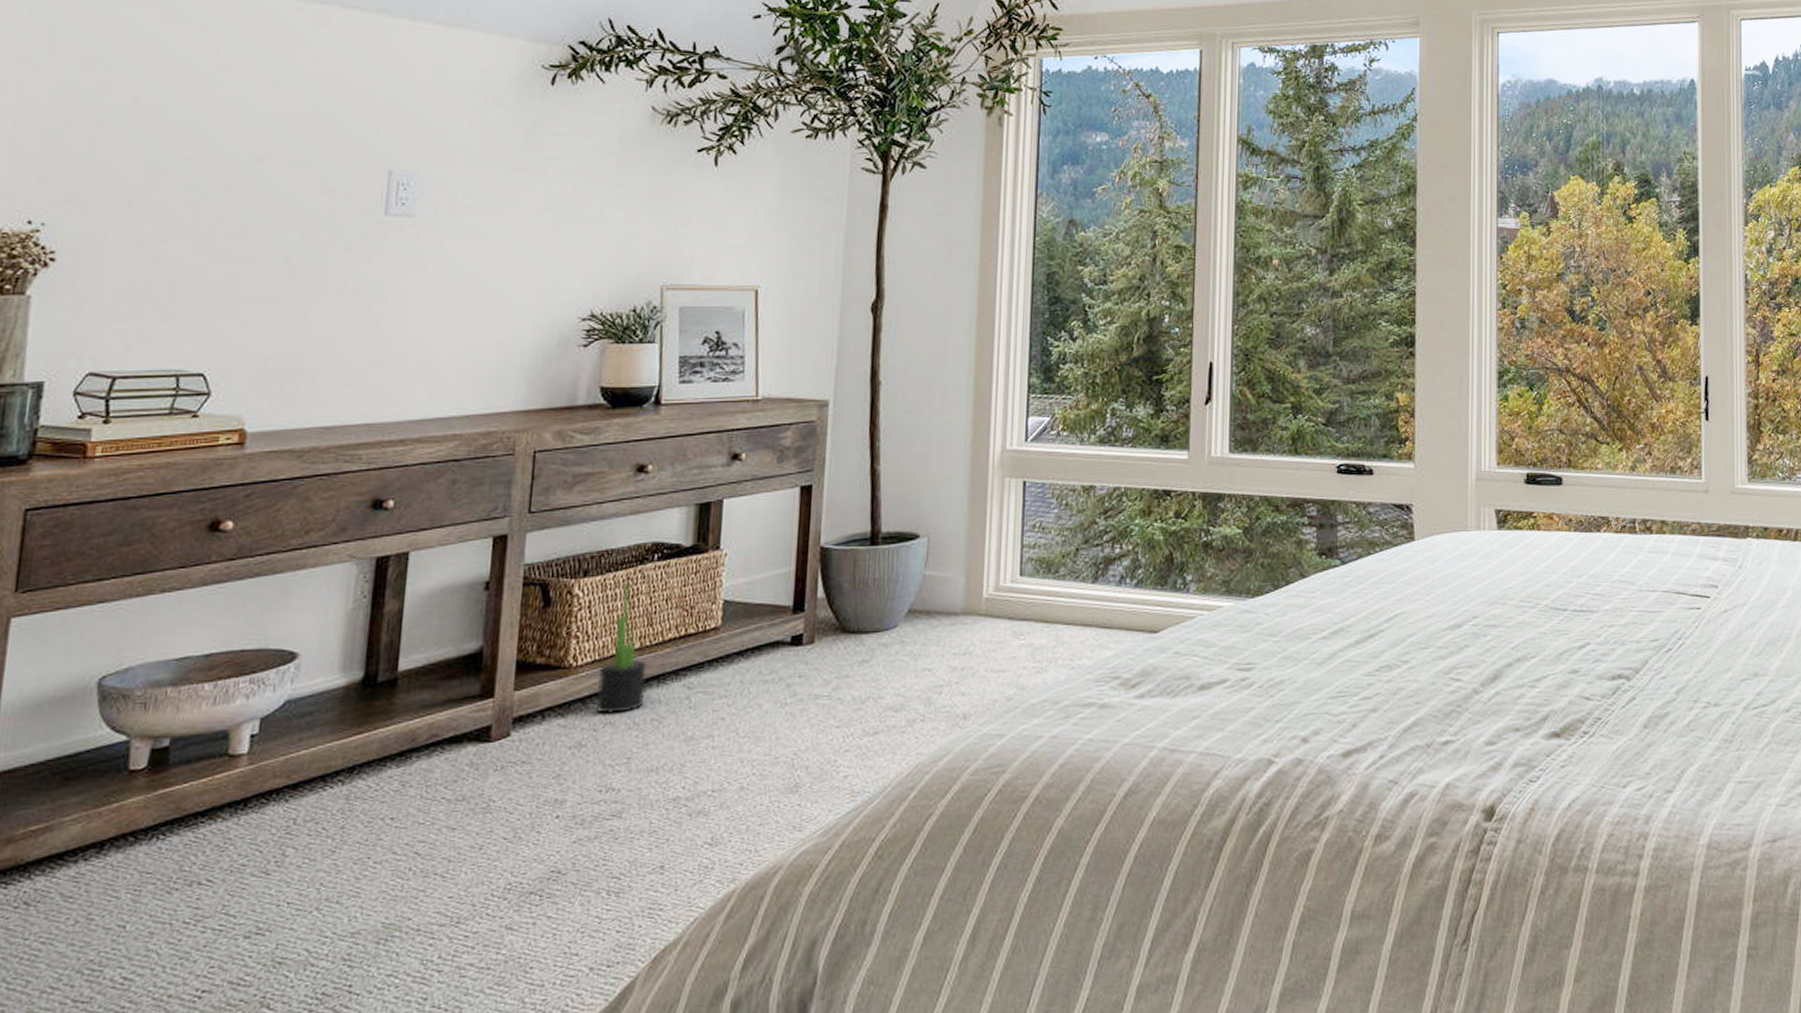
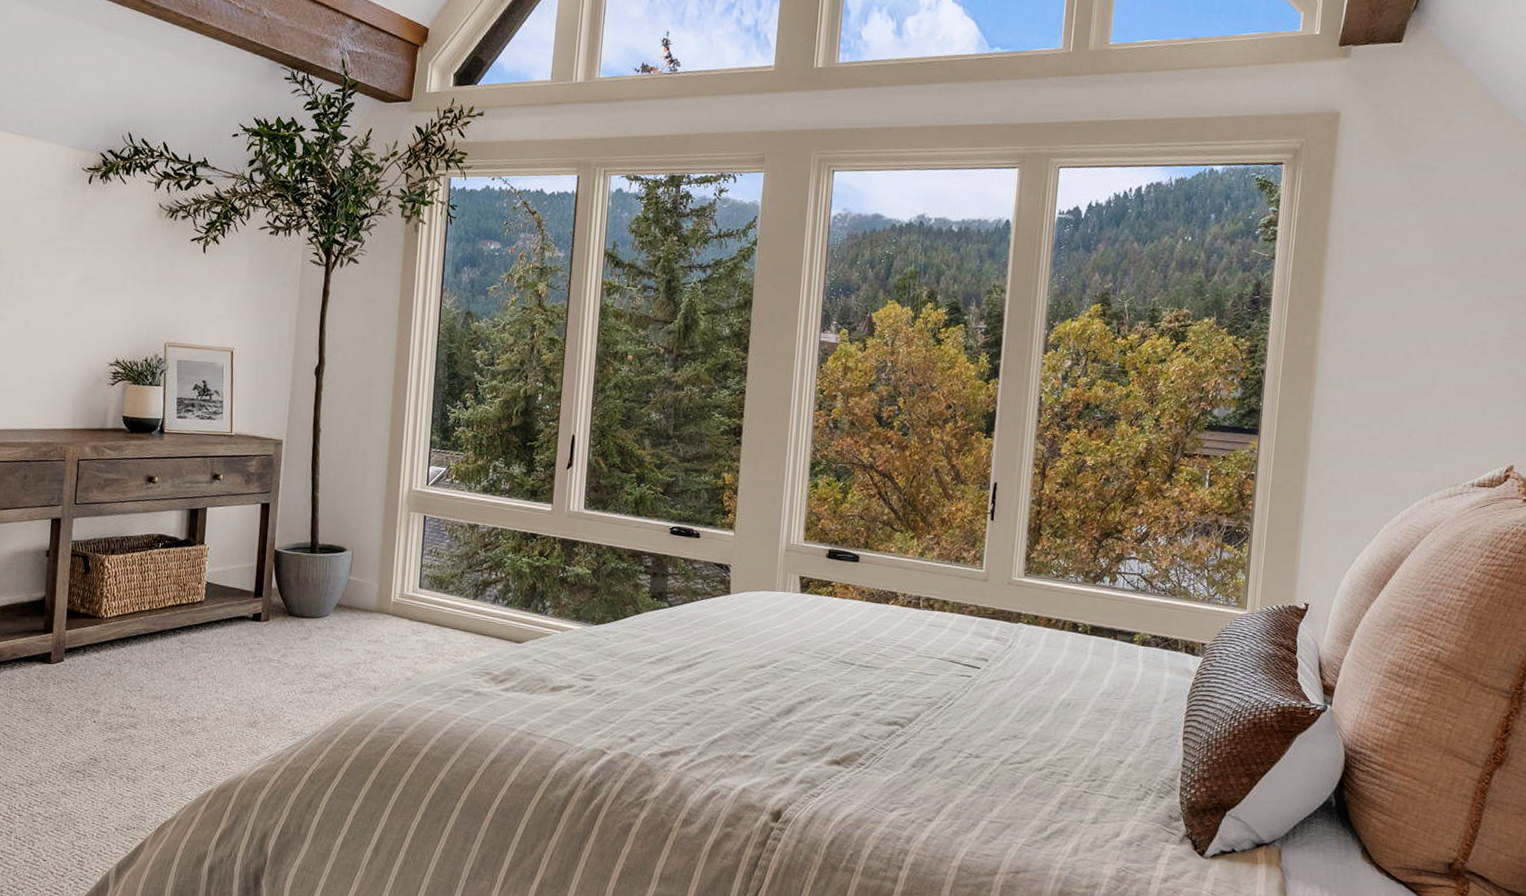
decorative plant: present [596,583,647,714] -> none [120,562,154,655]

